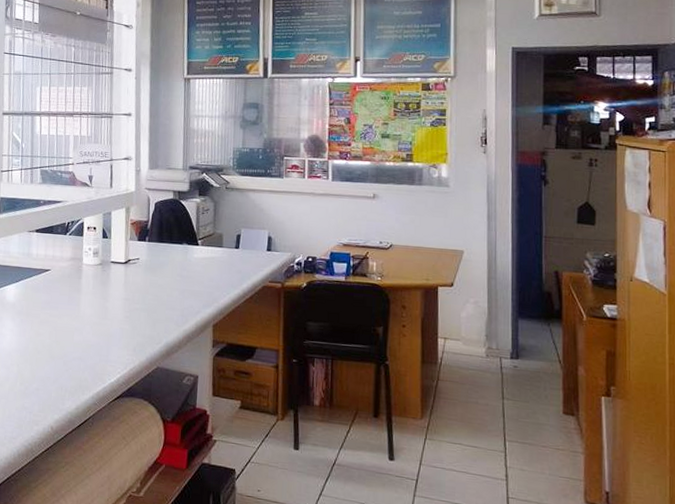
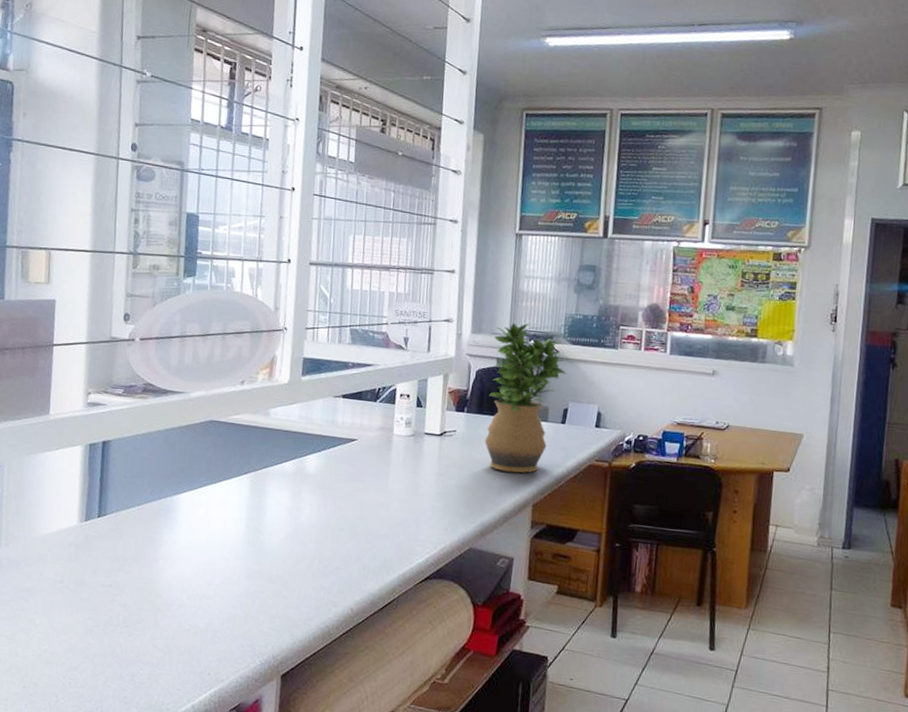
potted plant: none [166,158,237,296] -> present [485,323,566,473]

